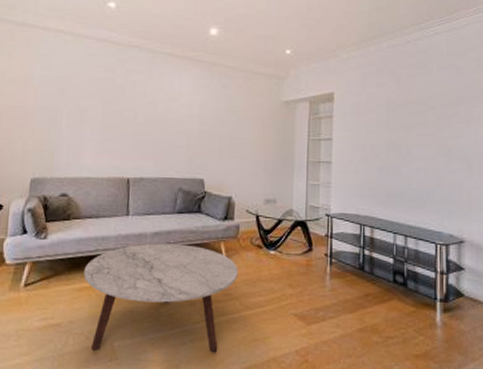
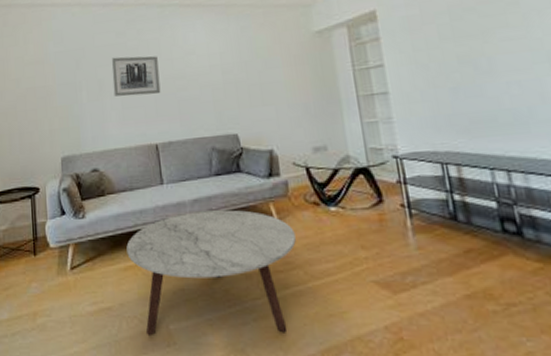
wall art: none [94,91,142,133] -> present [111,56,161,97]

